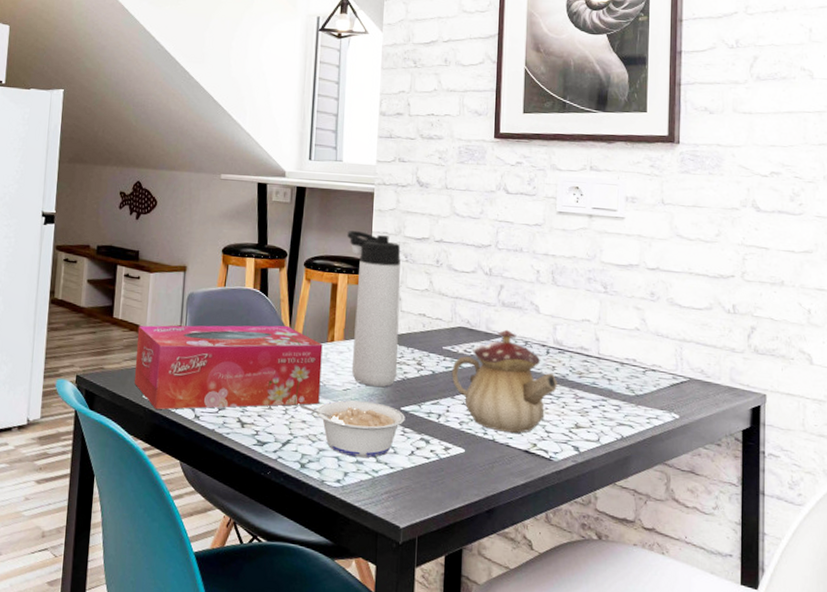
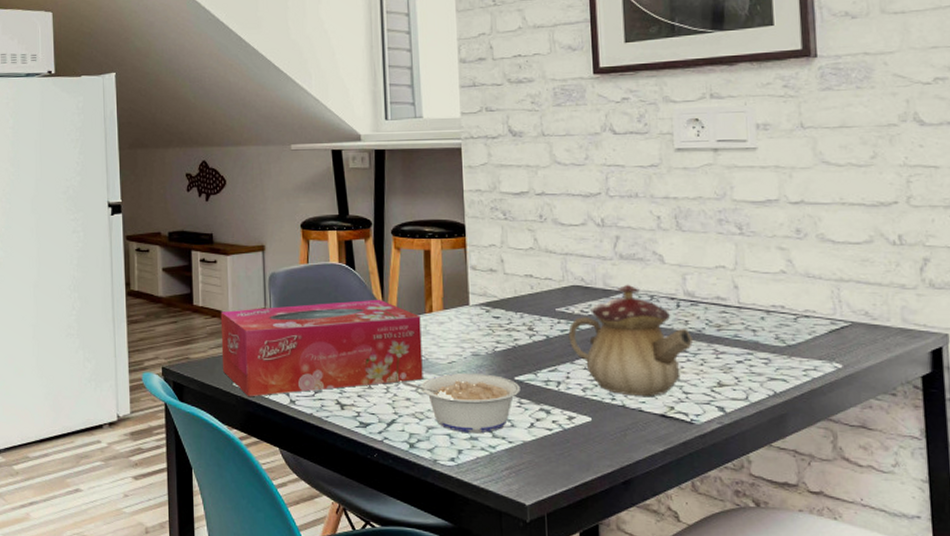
thermos bottle: present [347,231,401,387] -> none [436,191,507,357]

